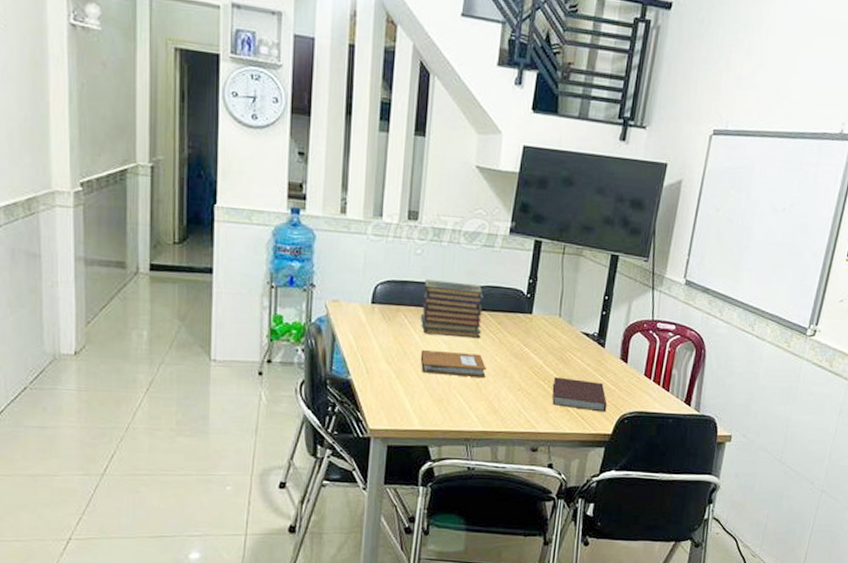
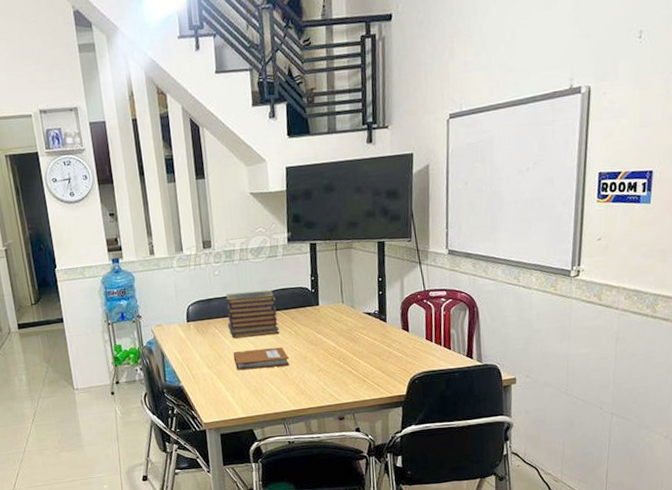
notebook: present [552,376,607,412] -> none [347,352,398,379]

